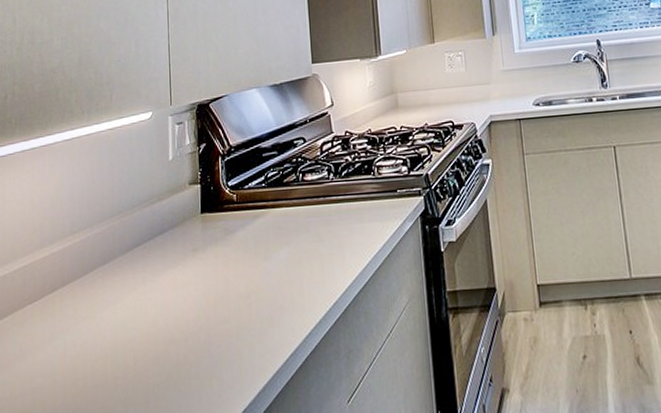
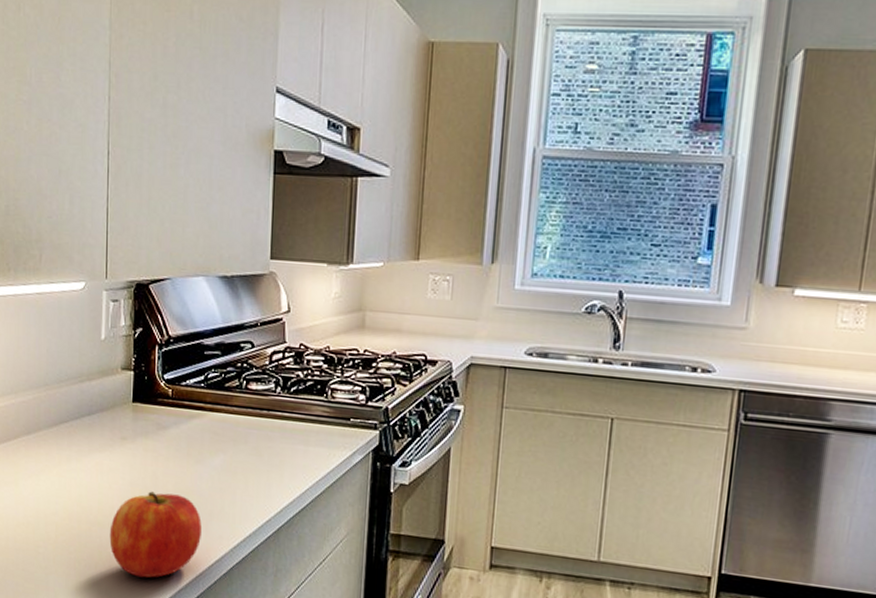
apple: none [186,295,275,389] -> present [109,491,202,578]

